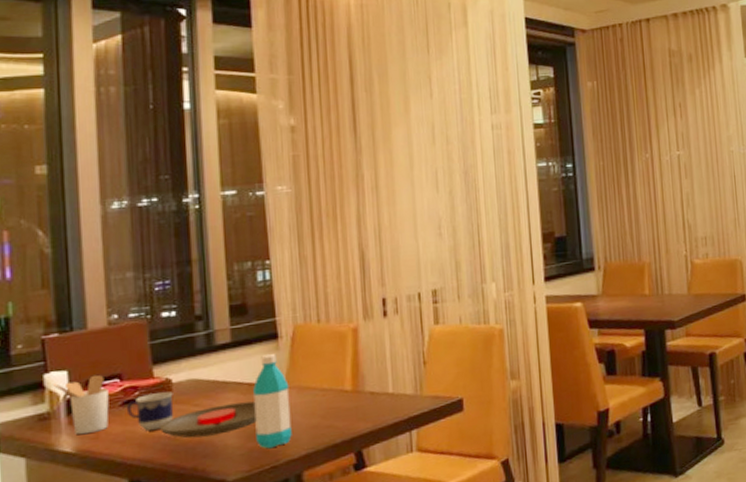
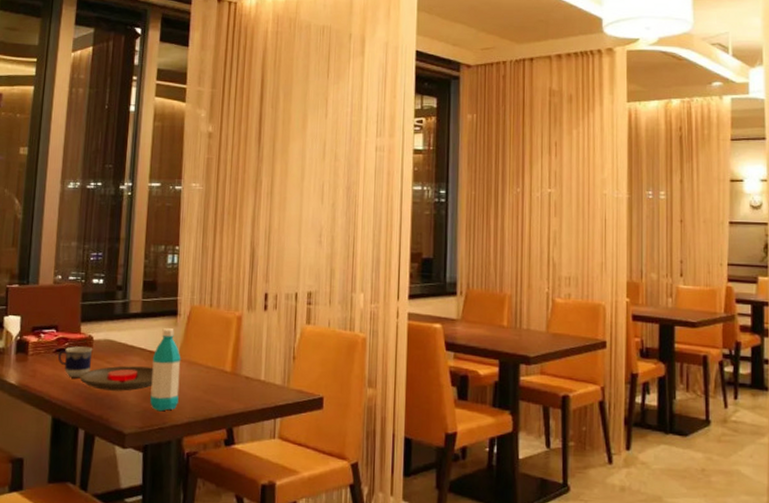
utensil holder: present [52,375,109,435] -> none [9,323,47,372]

